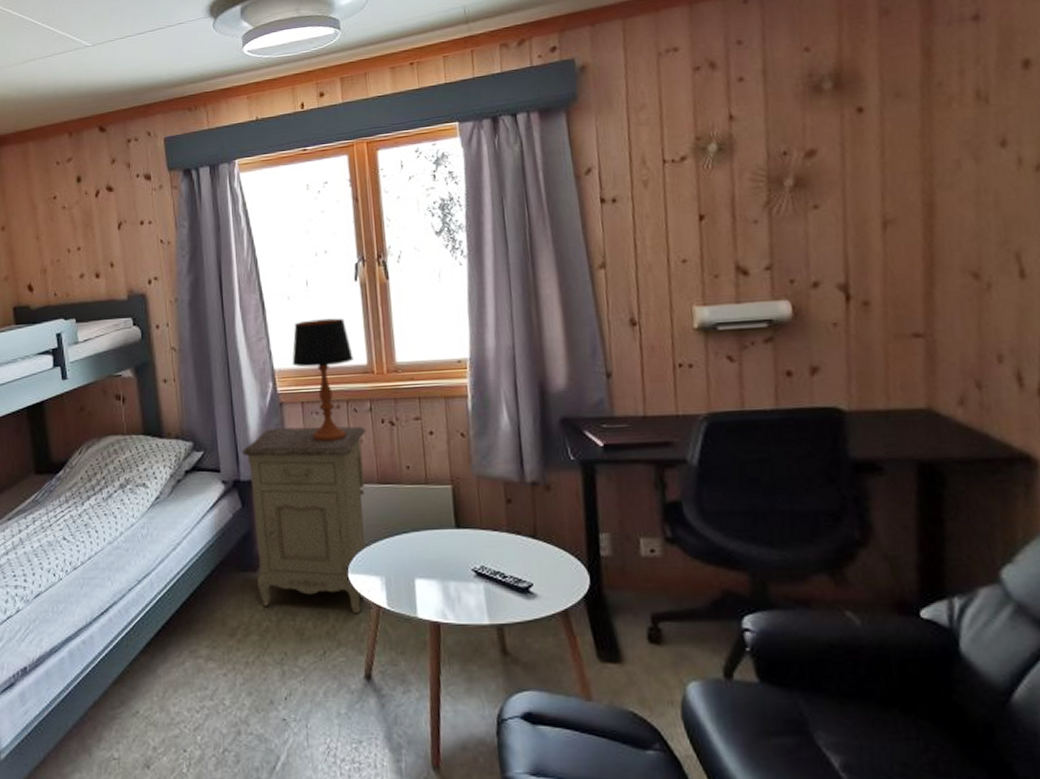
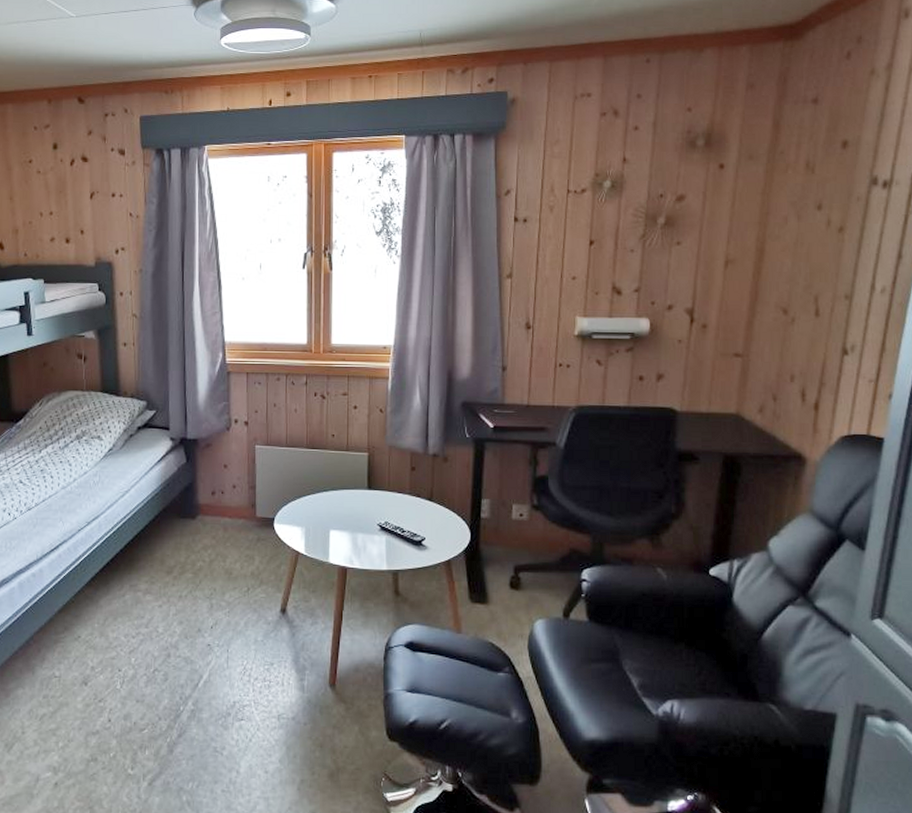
nightstand: present [242,426,371,614] -> none [190,393,301,558]
table lamp: present [292,318,353,442] -> none [241,300,295,409]

